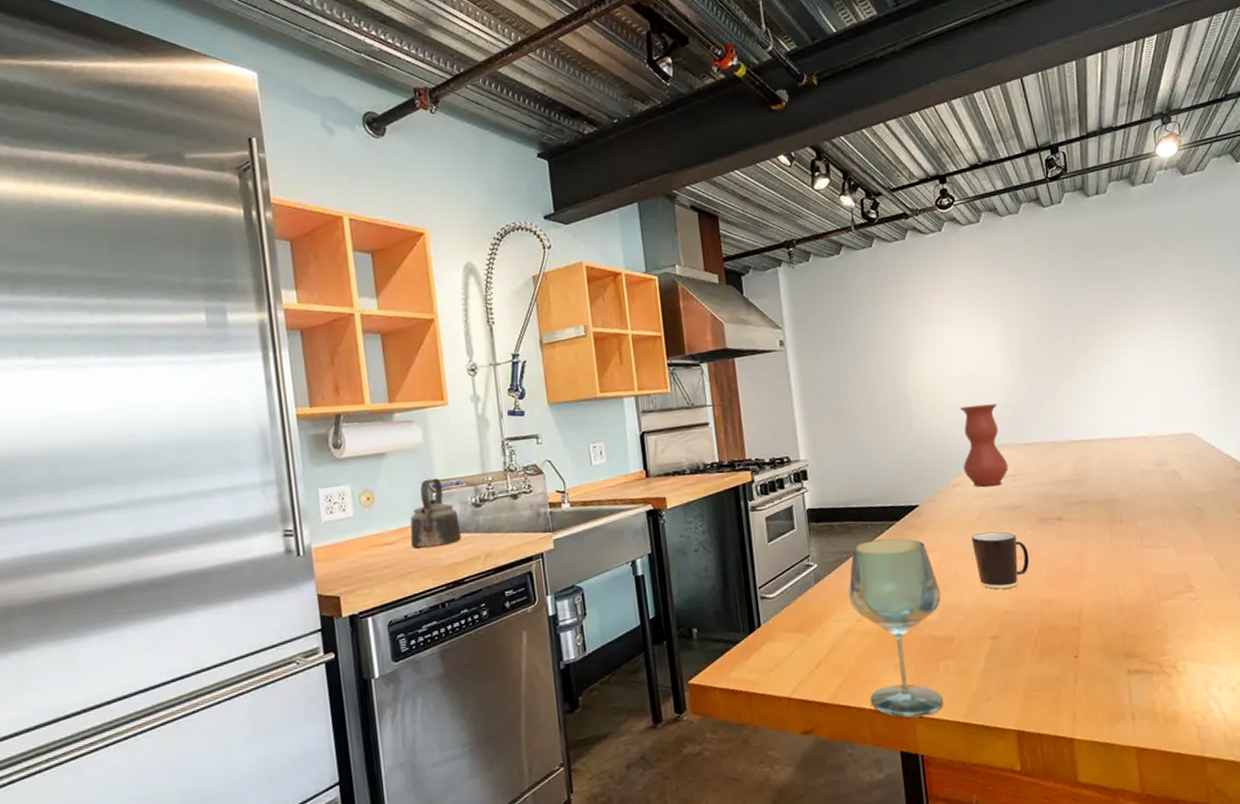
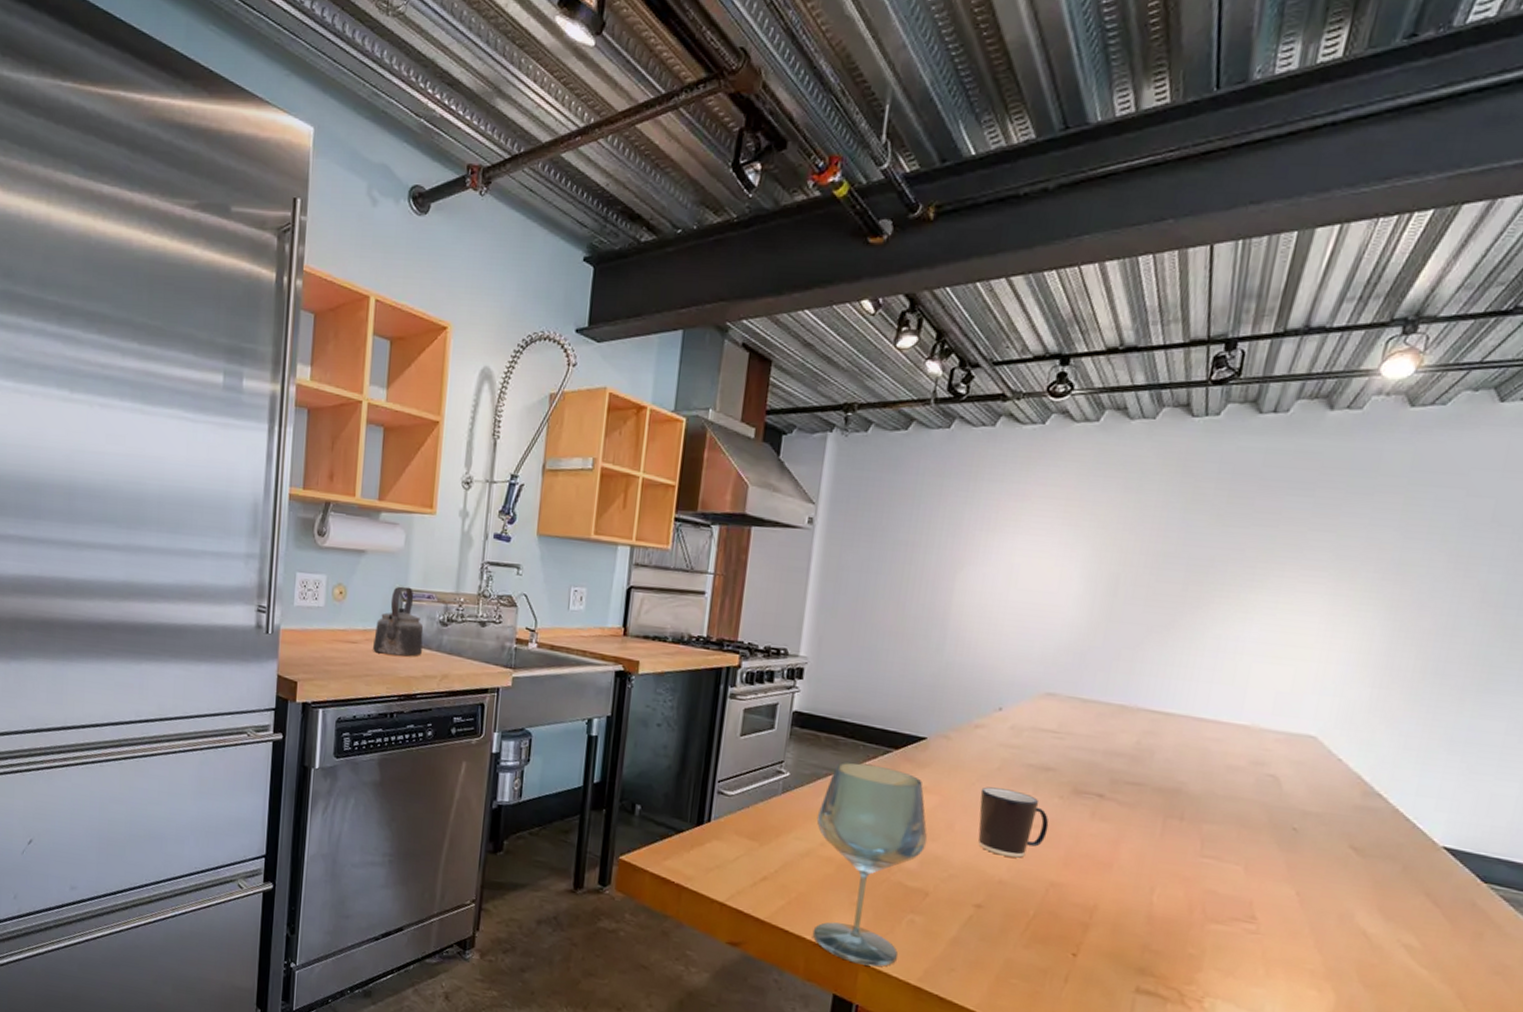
vase: present [959,403,1008,487] -> none [993,639,1060,739]

